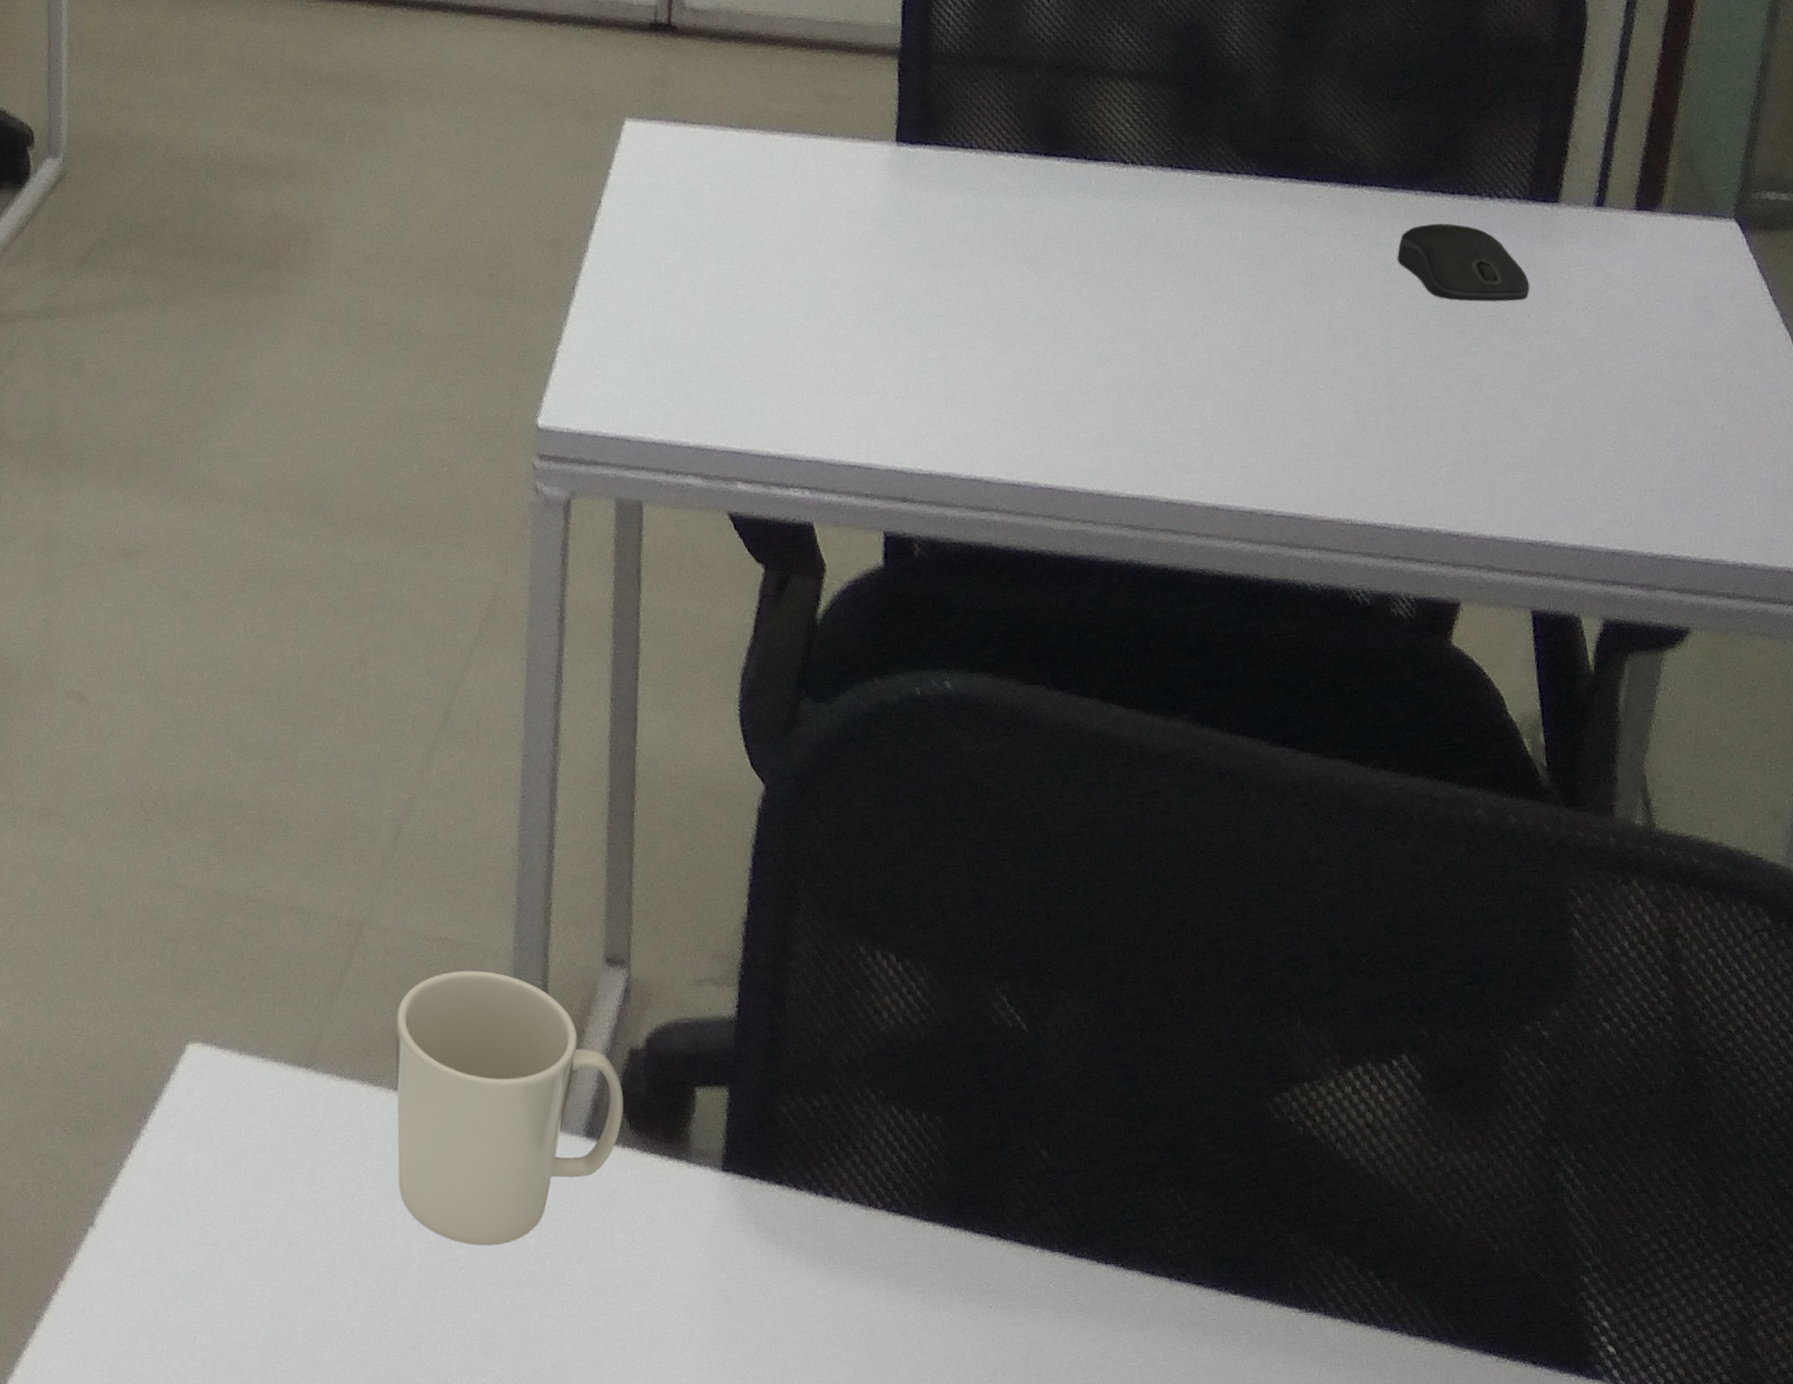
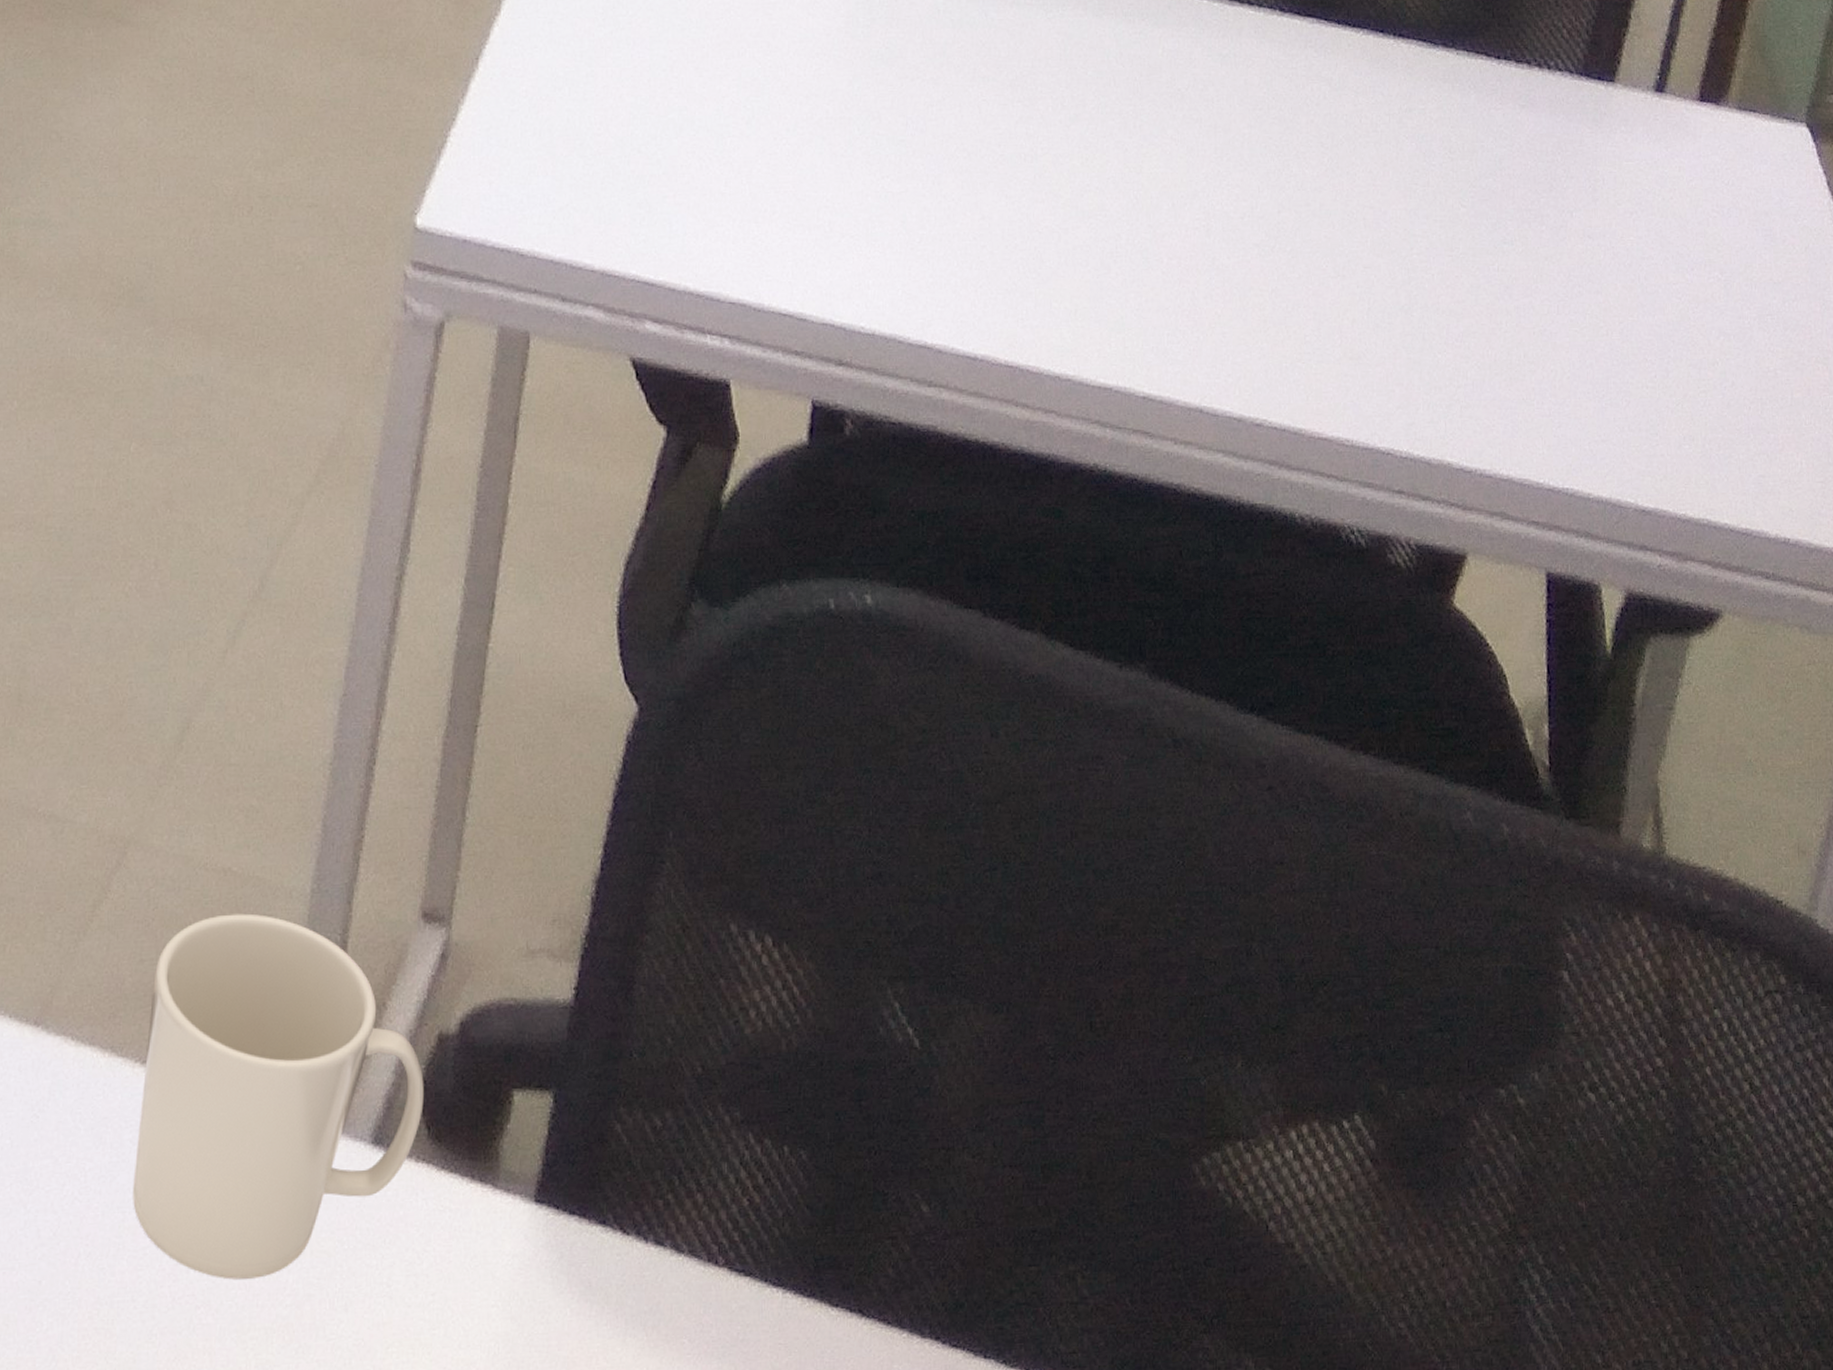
computer mouse: present [1397,223,1530,302] -> none [1431,91,1575,195]

